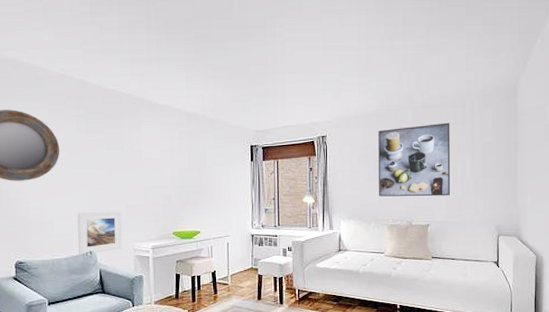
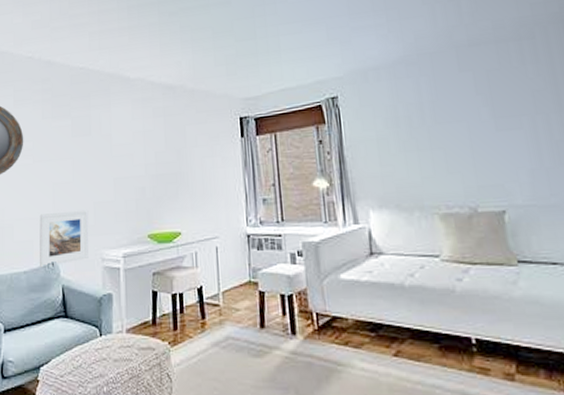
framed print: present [378,122,451,197] -> none [409,62,534,173]

